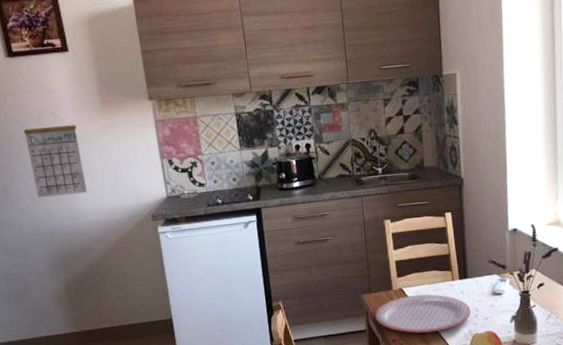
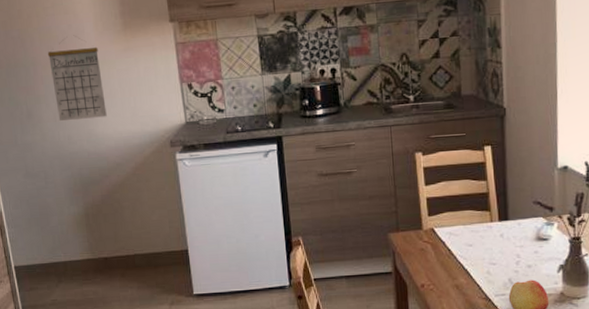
plate: present [375,294,471,333] -> none [402,236,511,279]

